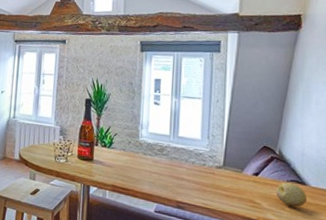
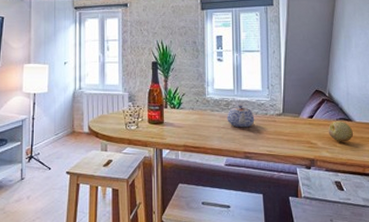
teapot: none [160,151,191,177] -> present [227,105,255,128]

